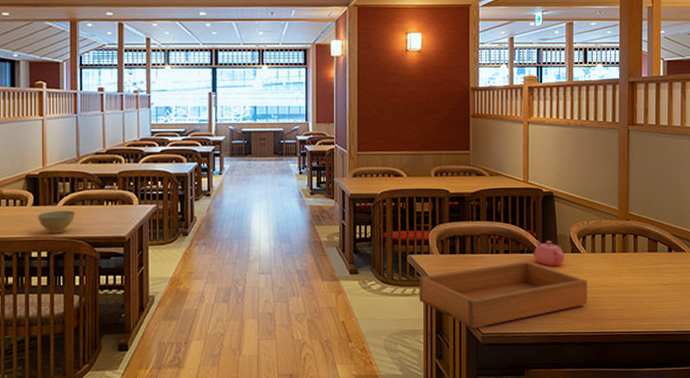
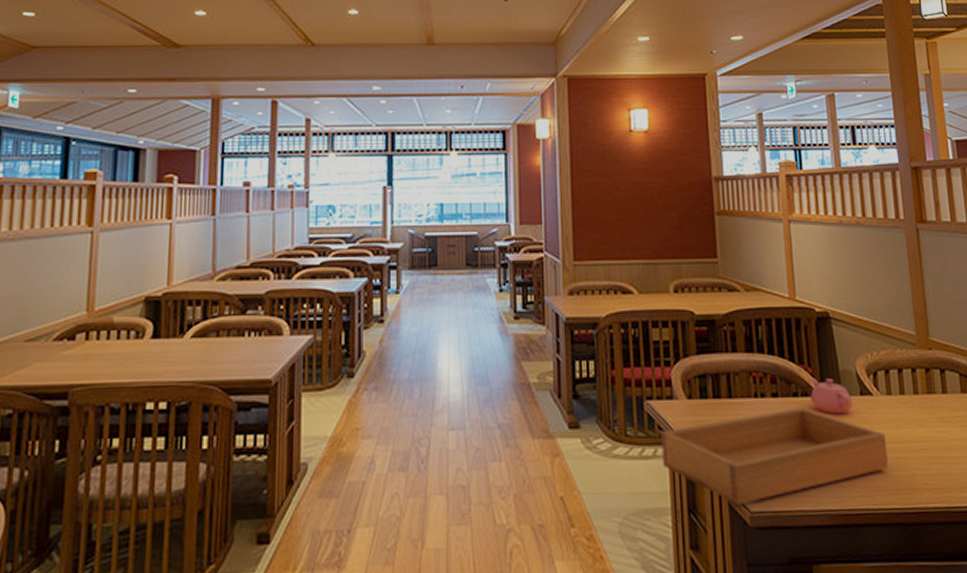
bowl: present [37,210,76,234] -> none [156,344,208,377]

